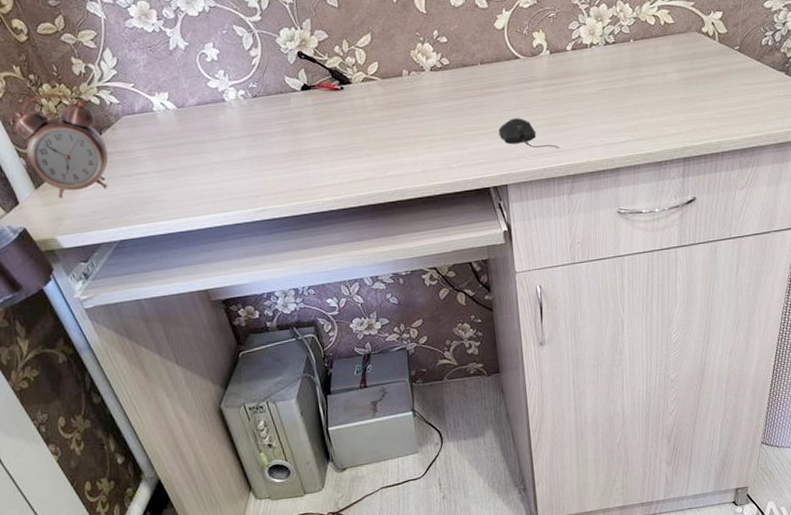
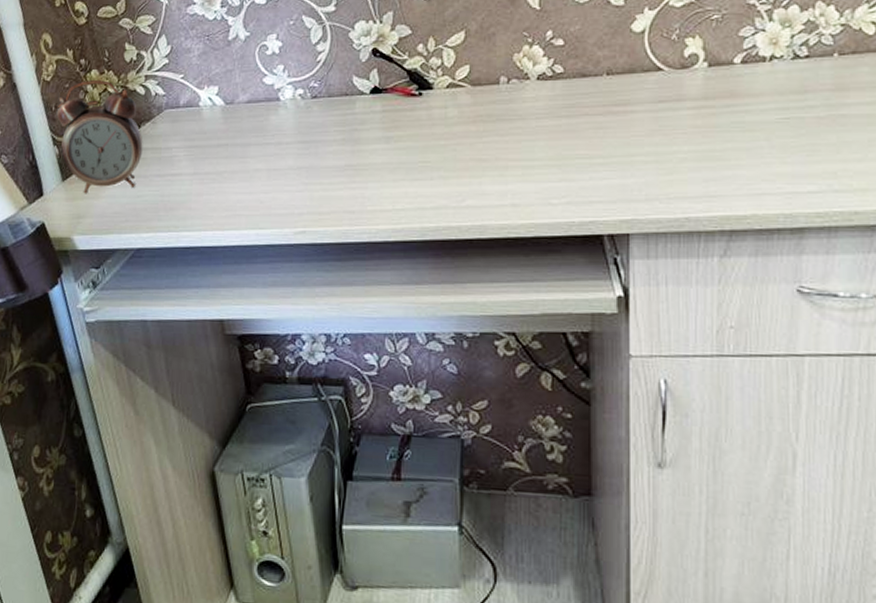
computer mouse: present [498,118,559,149] -> none [624,147,711,193]

